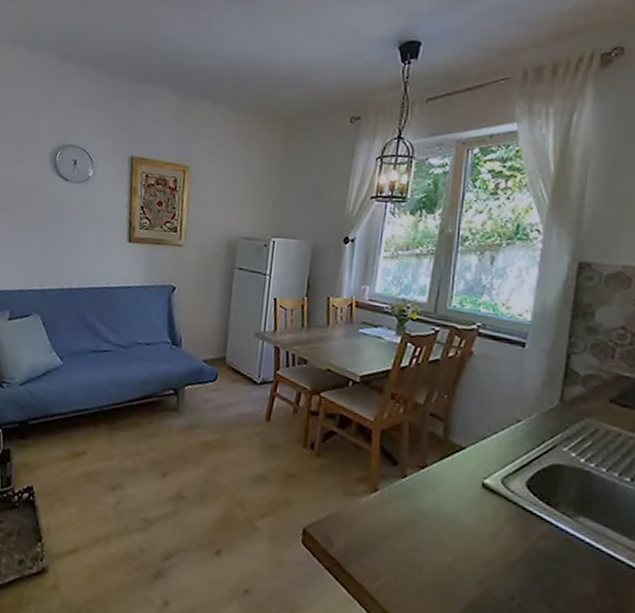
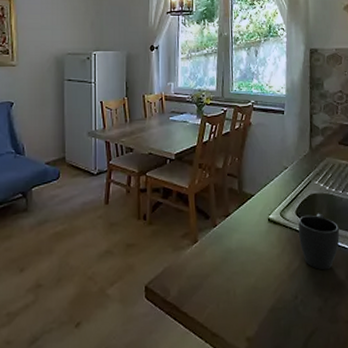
mug: none [527,490,596,574] -> present [298,213,340,270]

